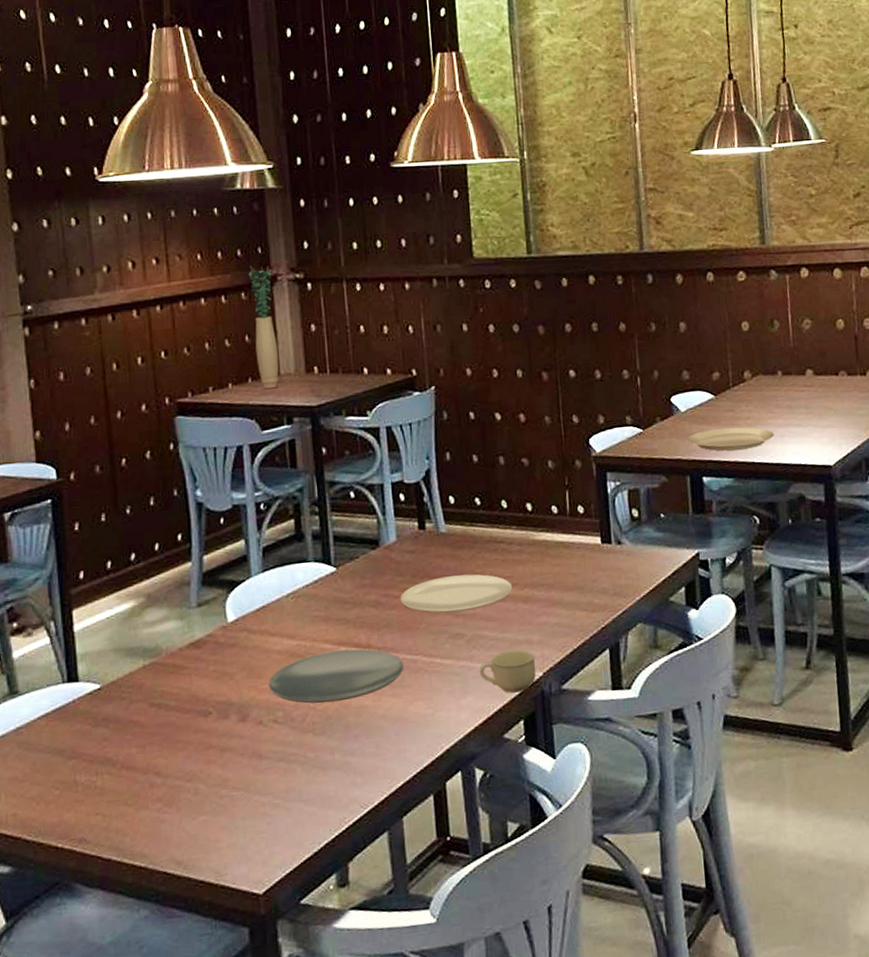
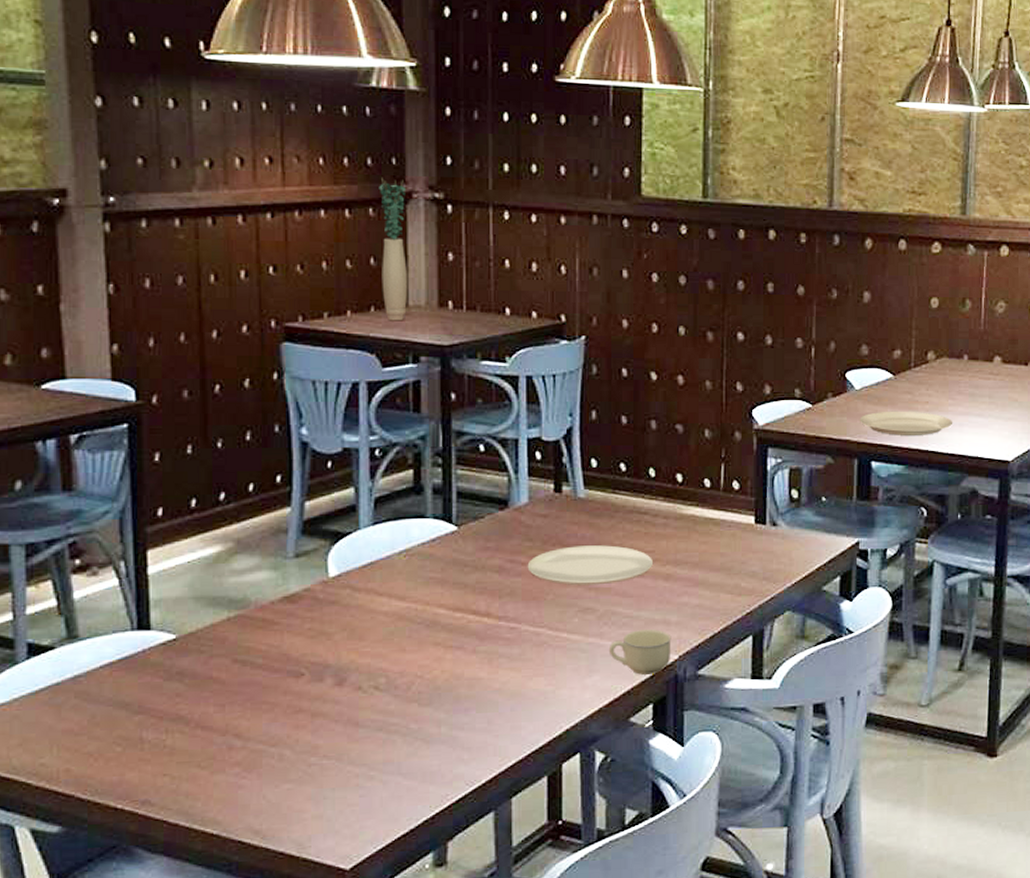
plate: present [269,649,404,704] -> none [372,616,526,672]

